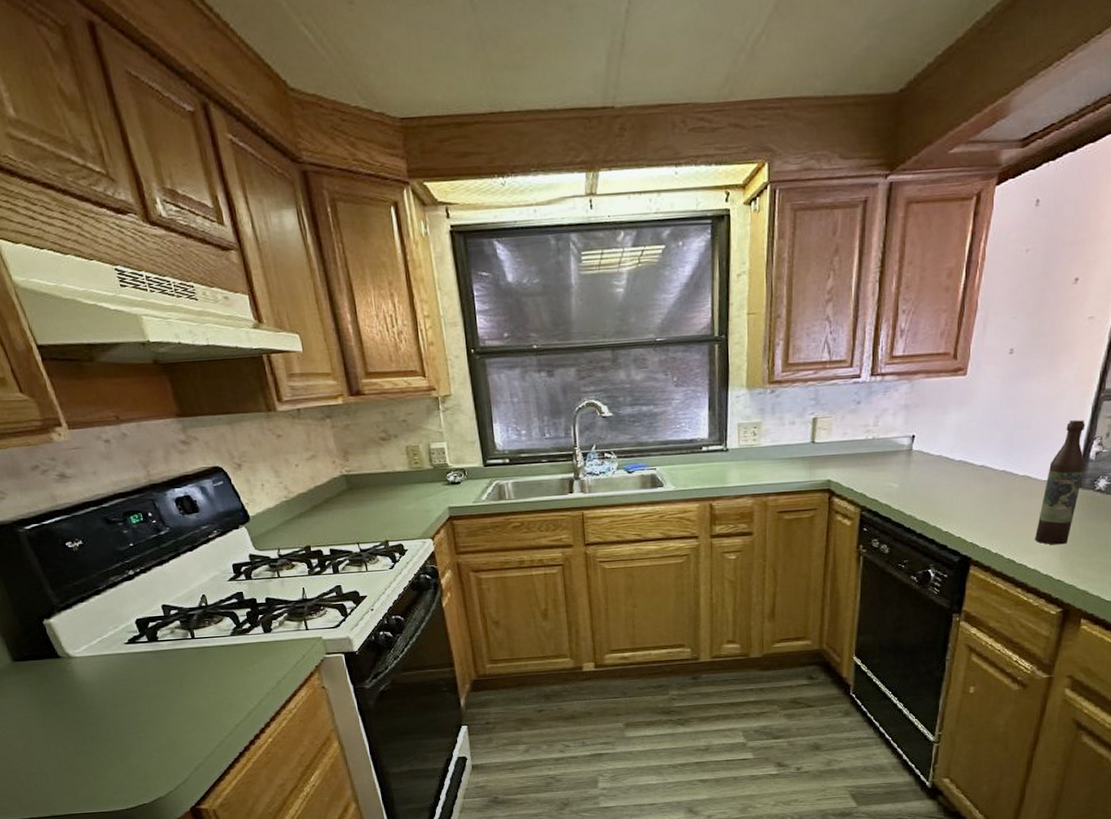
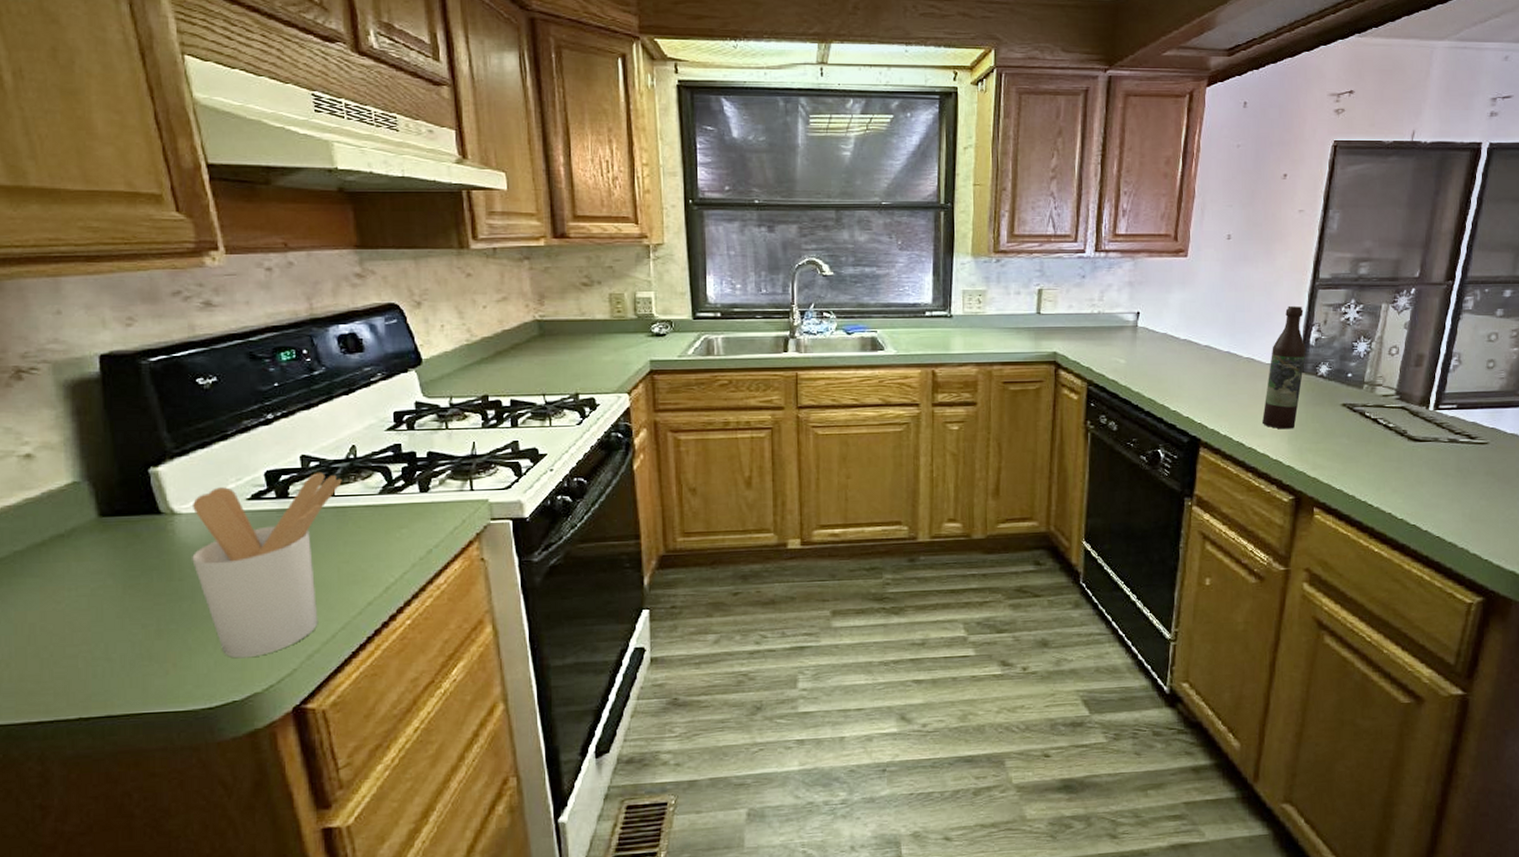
utensil holder: none [83,618,199,771] -> present [192,471,342,659]

